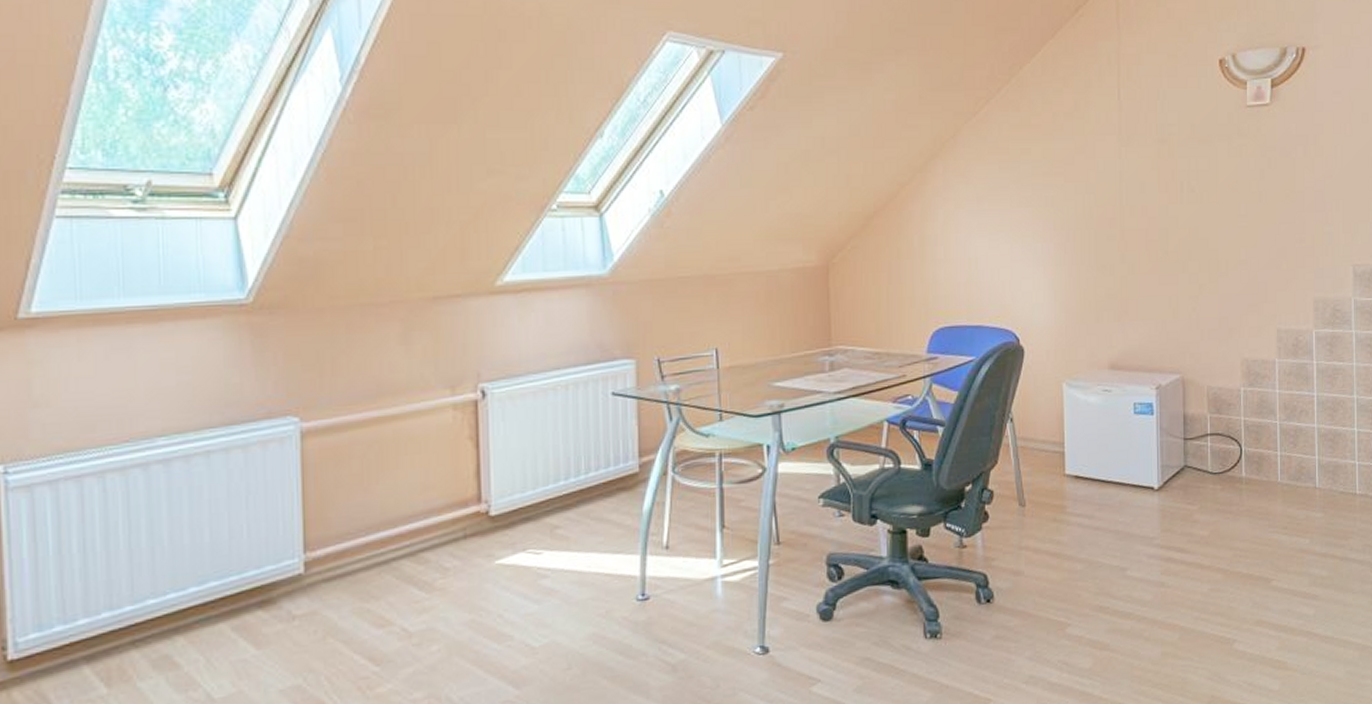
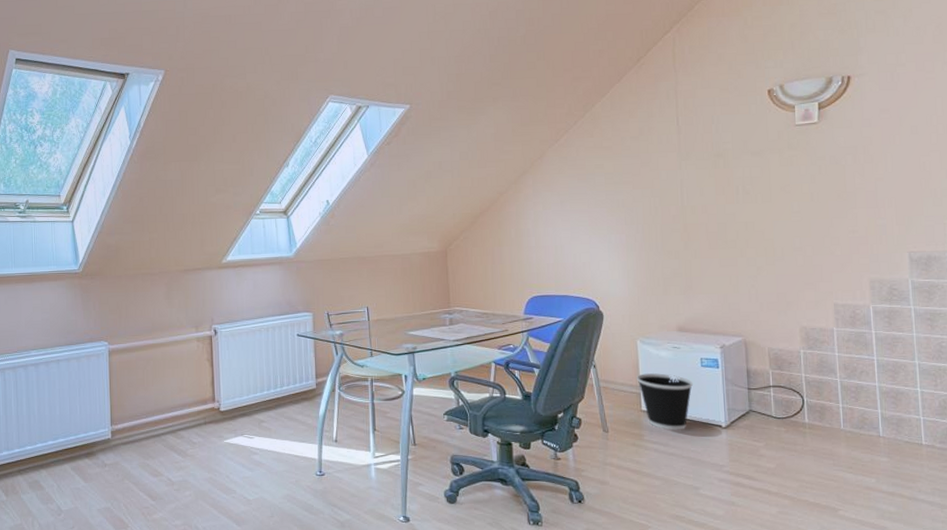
wastebasket: none [1061,425,1124,498] -> present [637,373,693,431]

